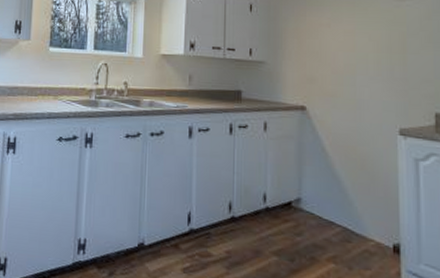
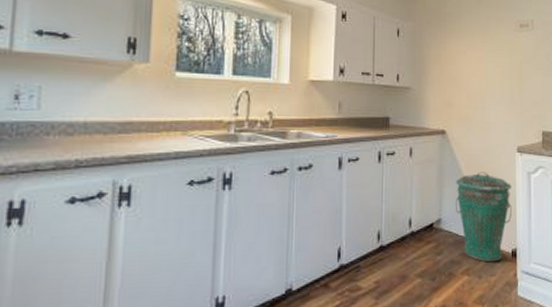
trash can: none [317,153,392,255] -> present [455,172,512,263]

